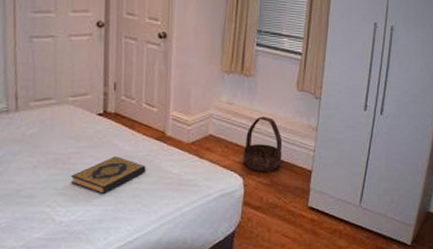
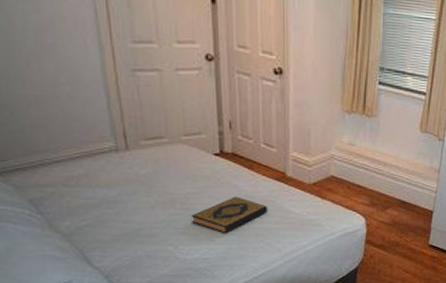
basket: present [243,116,283,172] -> none [365,158,405,213]

